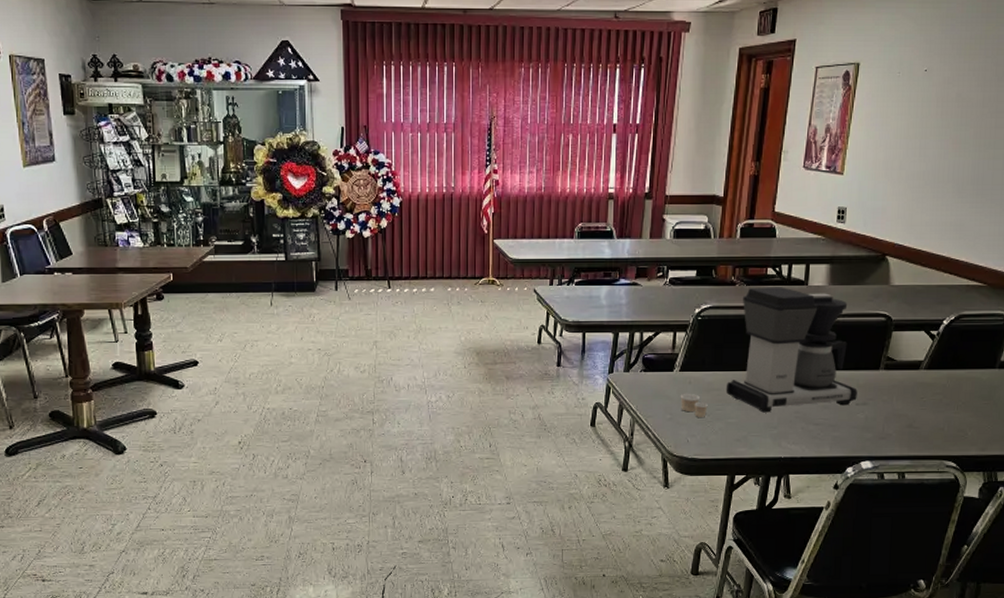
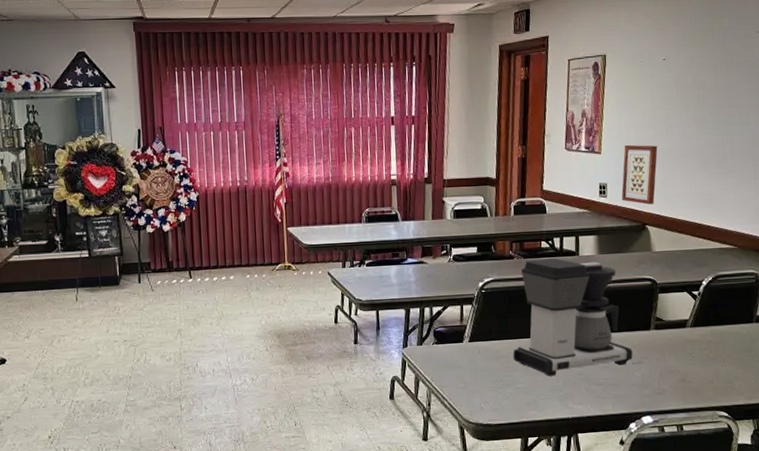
paper cup: present [680,394,708,417] -> none [471,362,498,385]
wall art: none [861,165,908,233] -> present [621,144,658,205]

